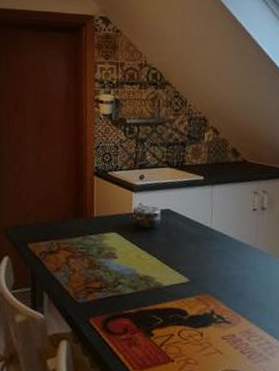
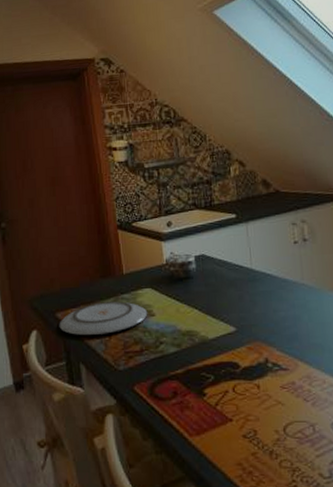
plate: none [29,239,111,269] -> present [59,301,148,336]

